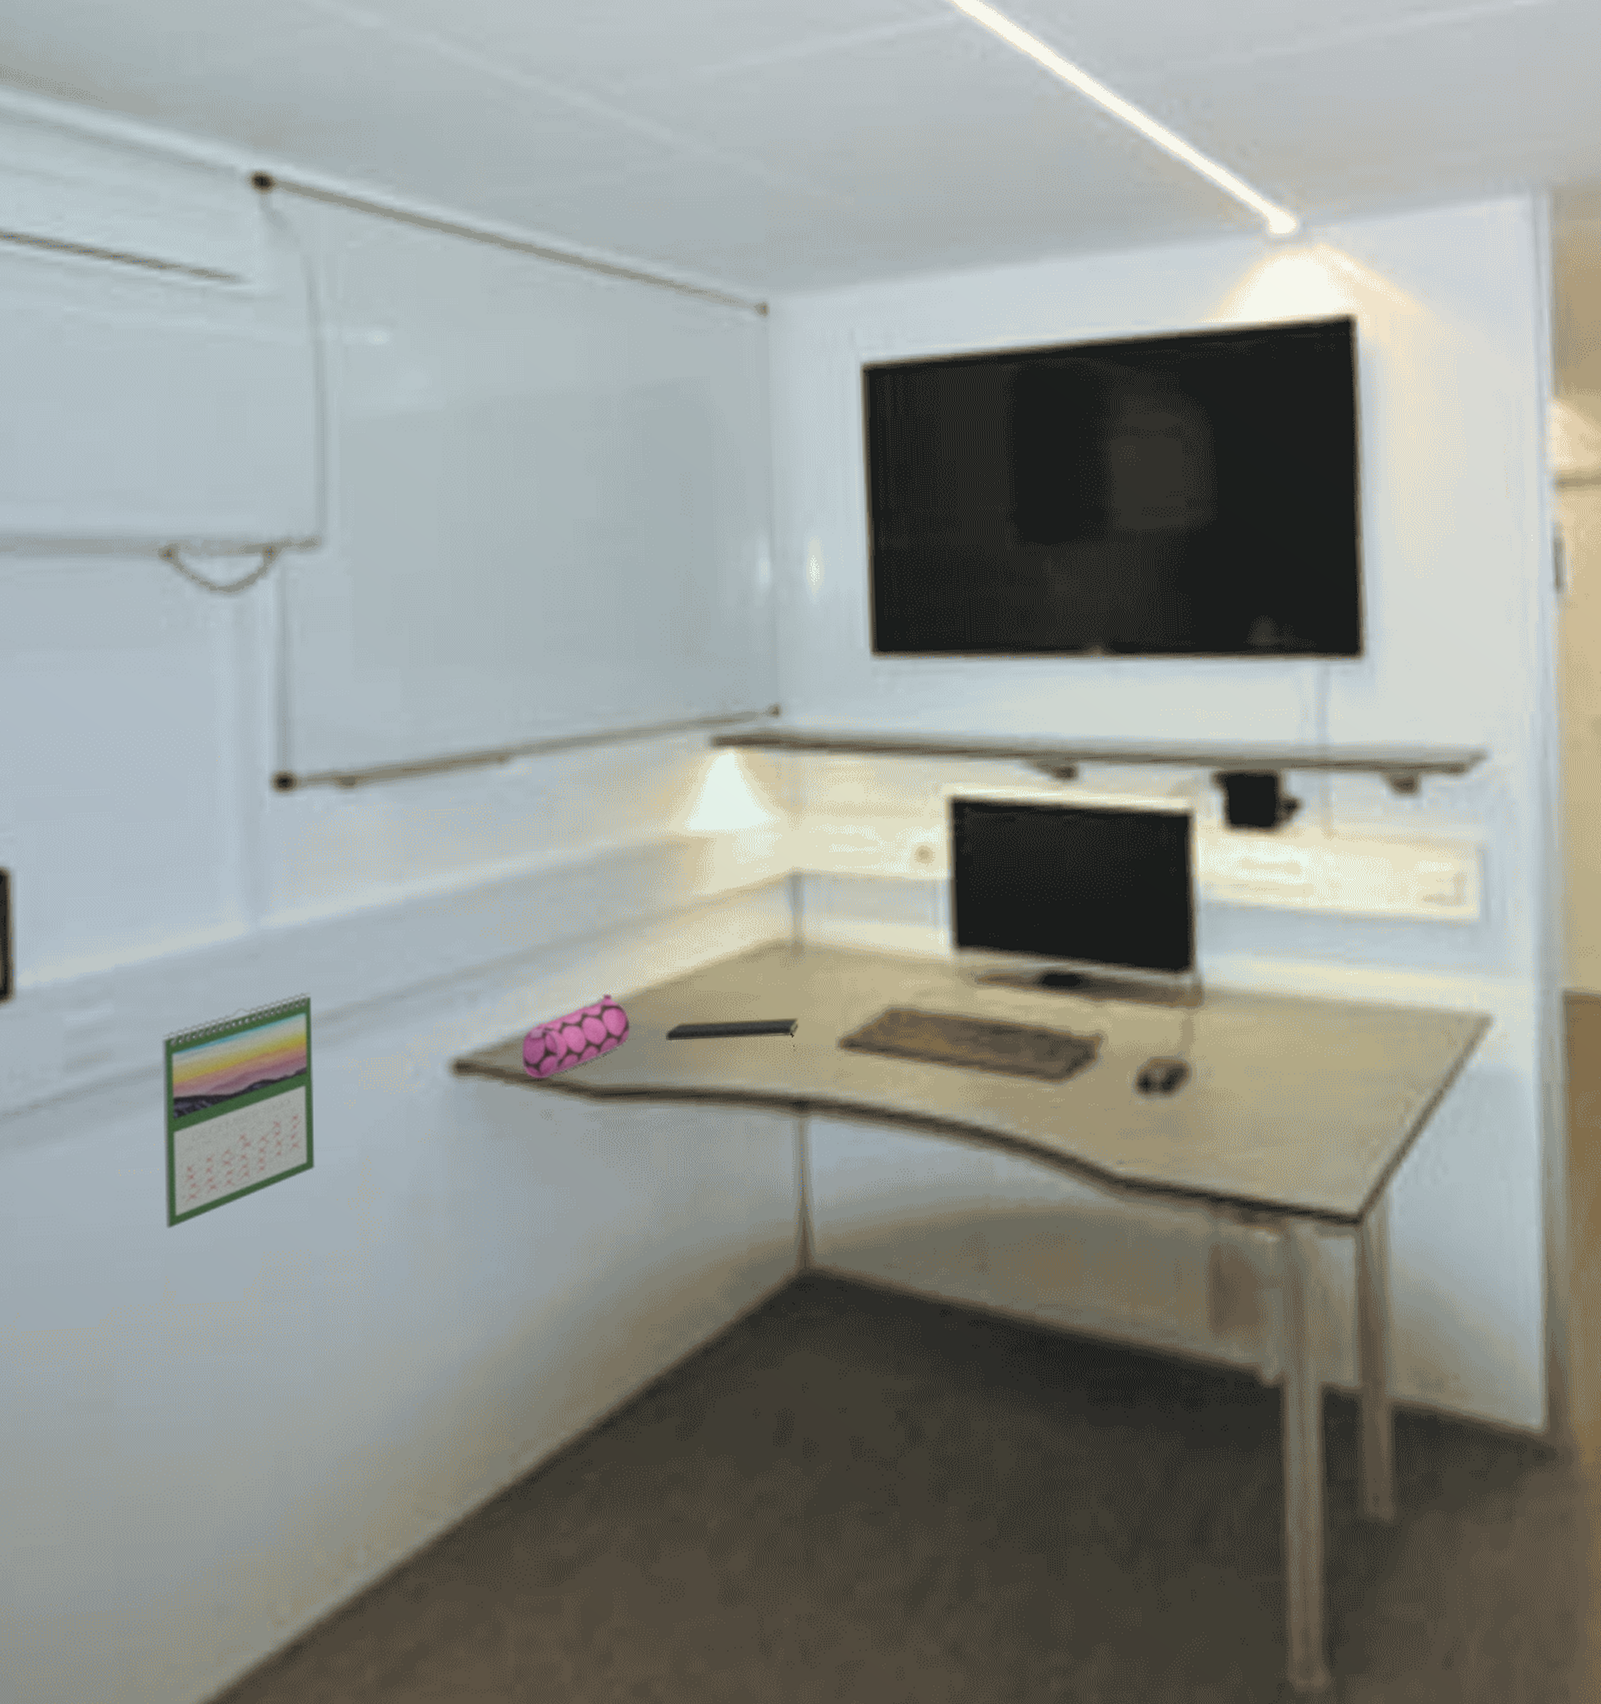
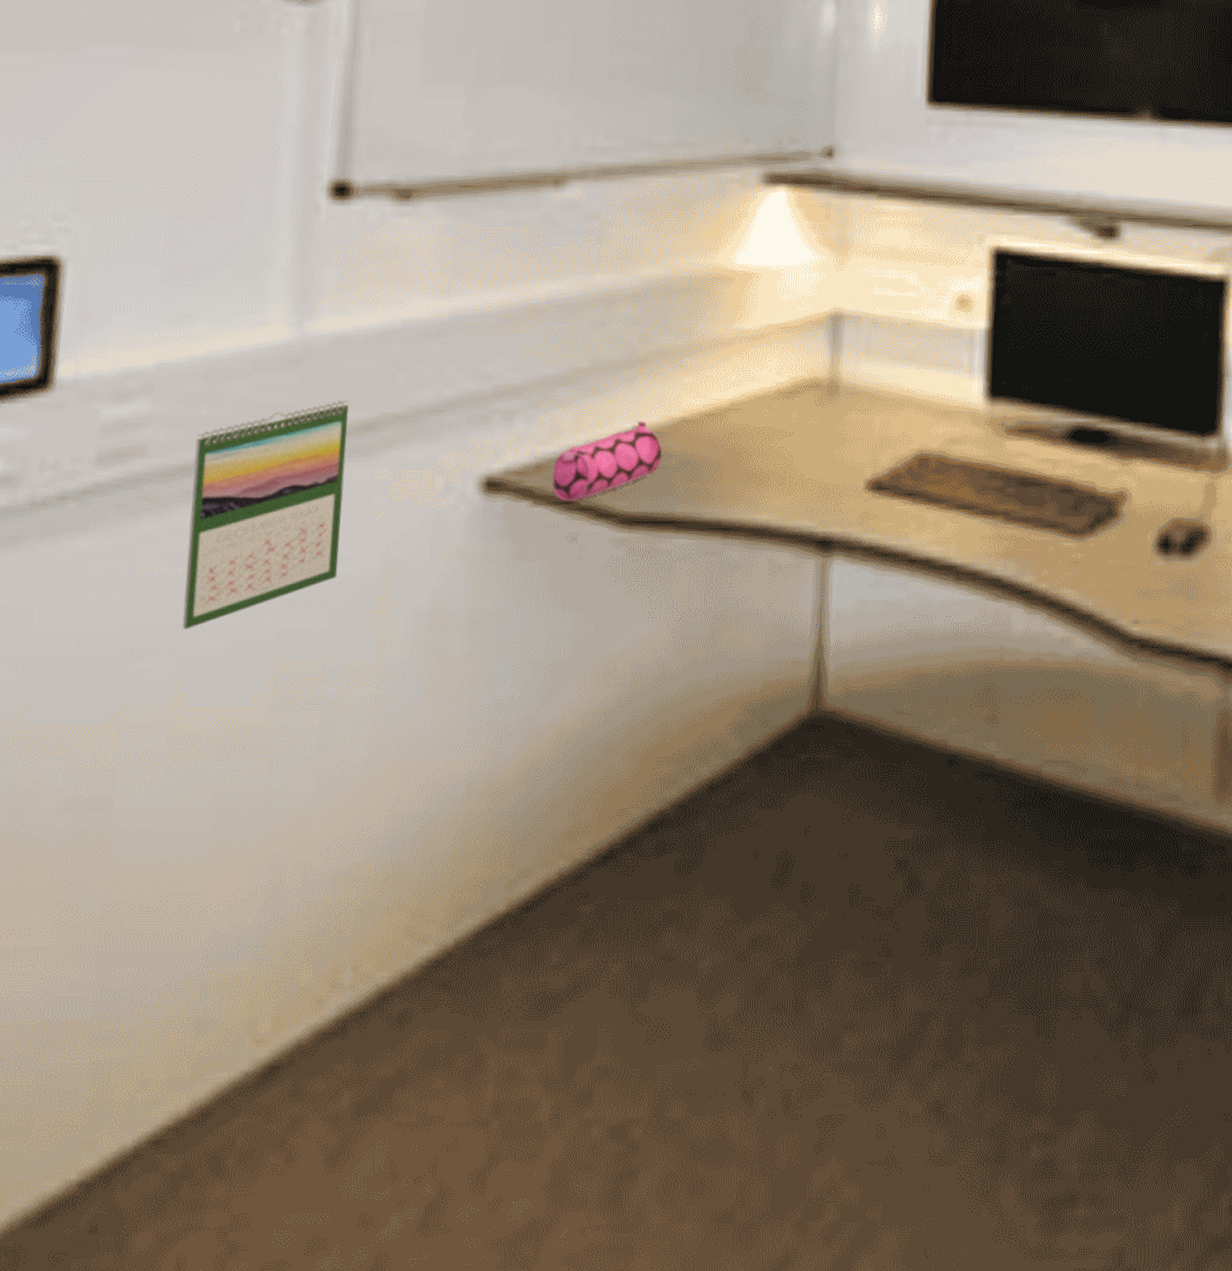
notepad: present [666,1018,799,1051] -> none [696,454,829,490]

